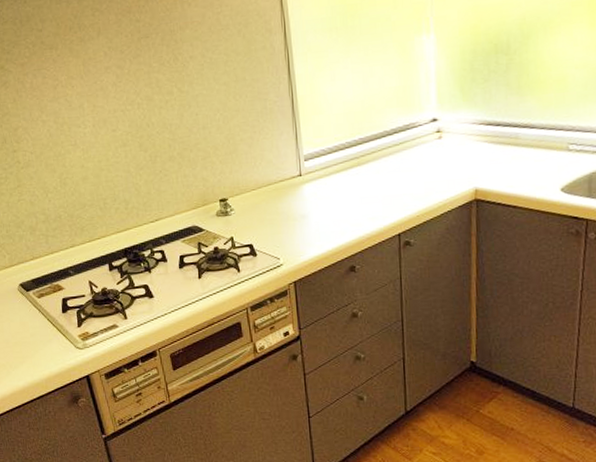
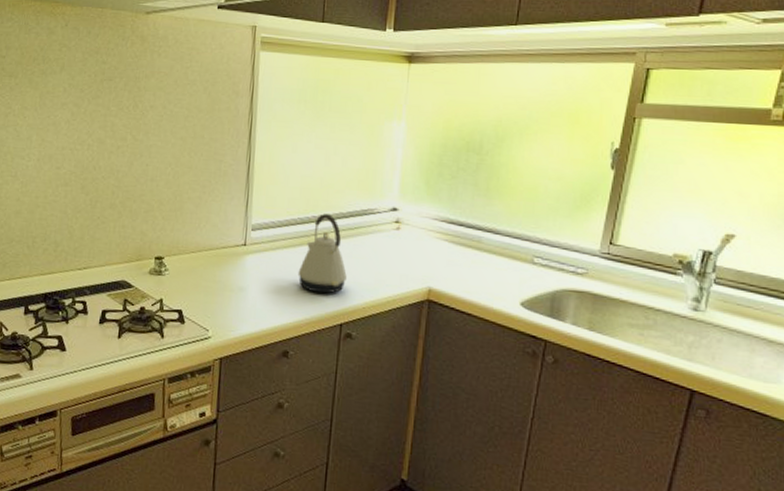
kettle: none [353,134,399,209] -> present [297,214,347,294]

